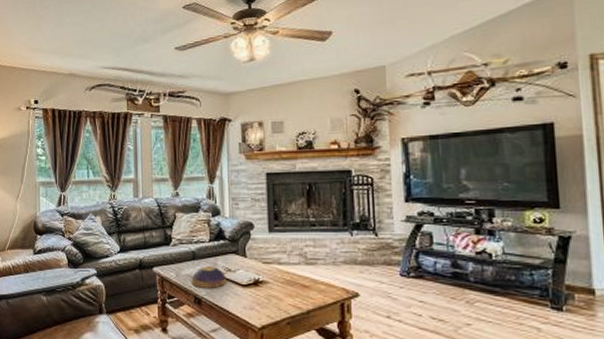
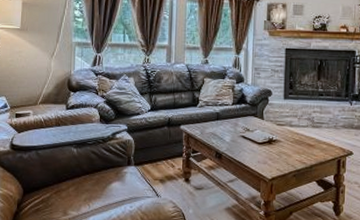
decorative bowl: present [191,266,227,288] -> none [214,126,246,145]

